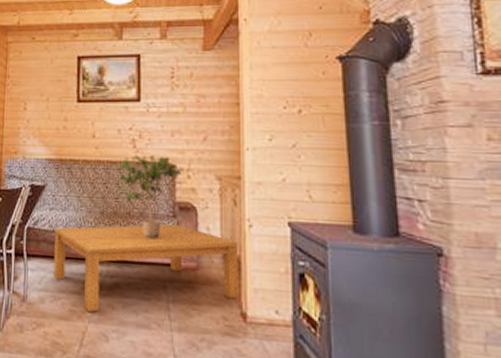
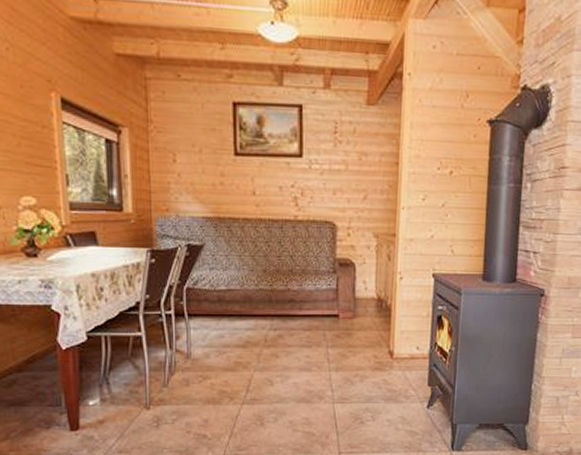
coffee table: present [53,224,239,313] -> none [215,279,390,363]
potted plant: present [118,155,185,240] -> none [280,213,345,294]

